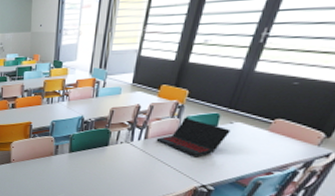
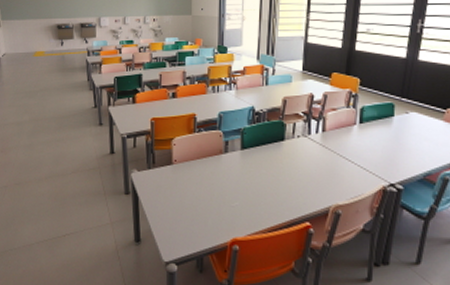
laptop: present [156,117,231,158] -> none [334,107,408,152]

